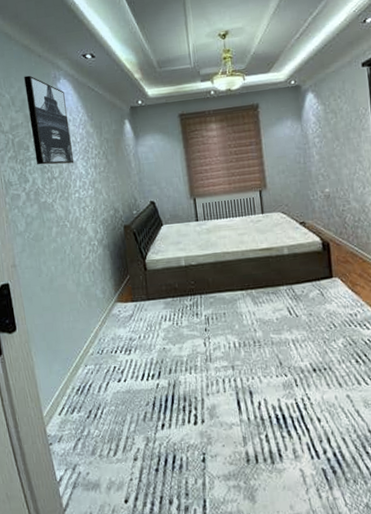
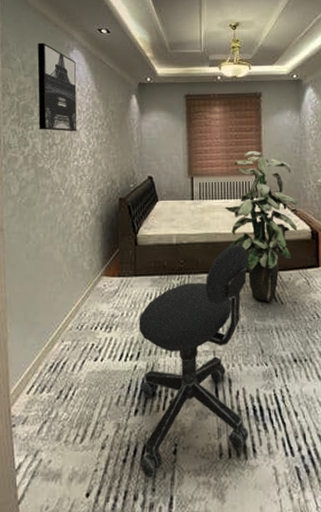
office chair: none [156,261,274,484] -> present [139,244,249,478]
indoor plant: none [230,165,308,315] -> present [224,150,298,301]

